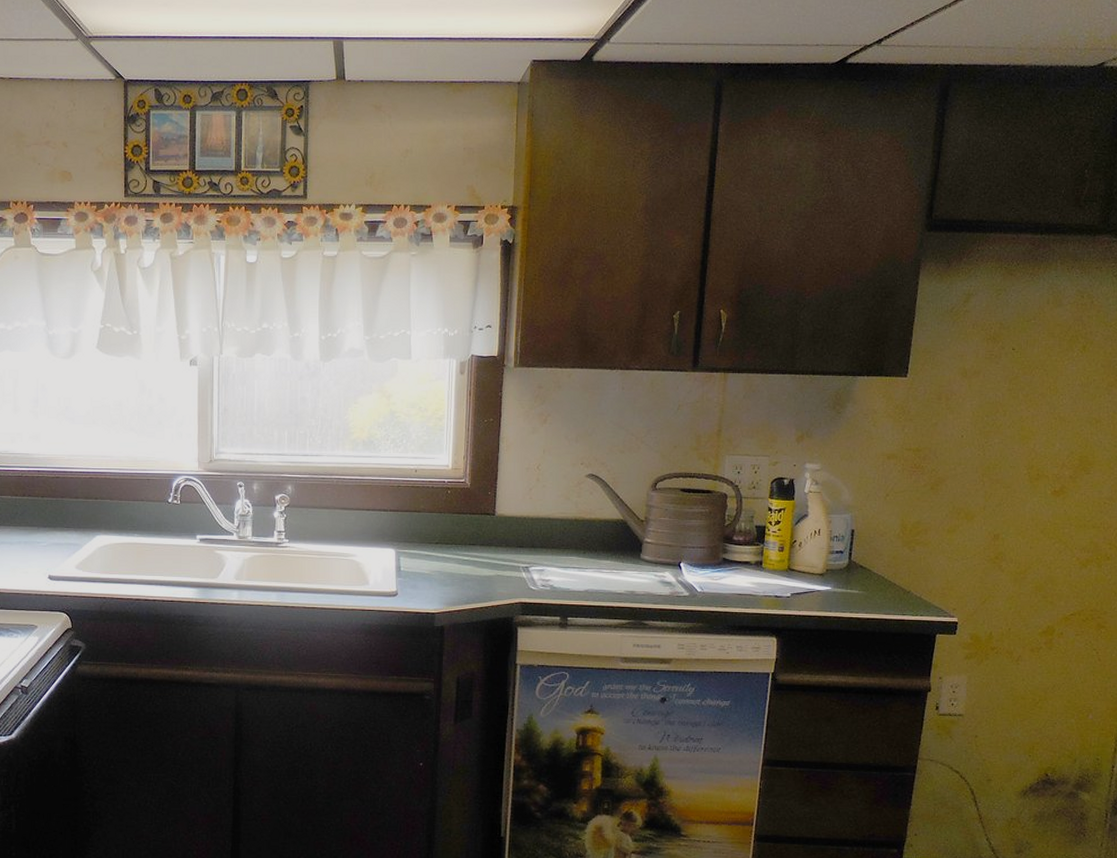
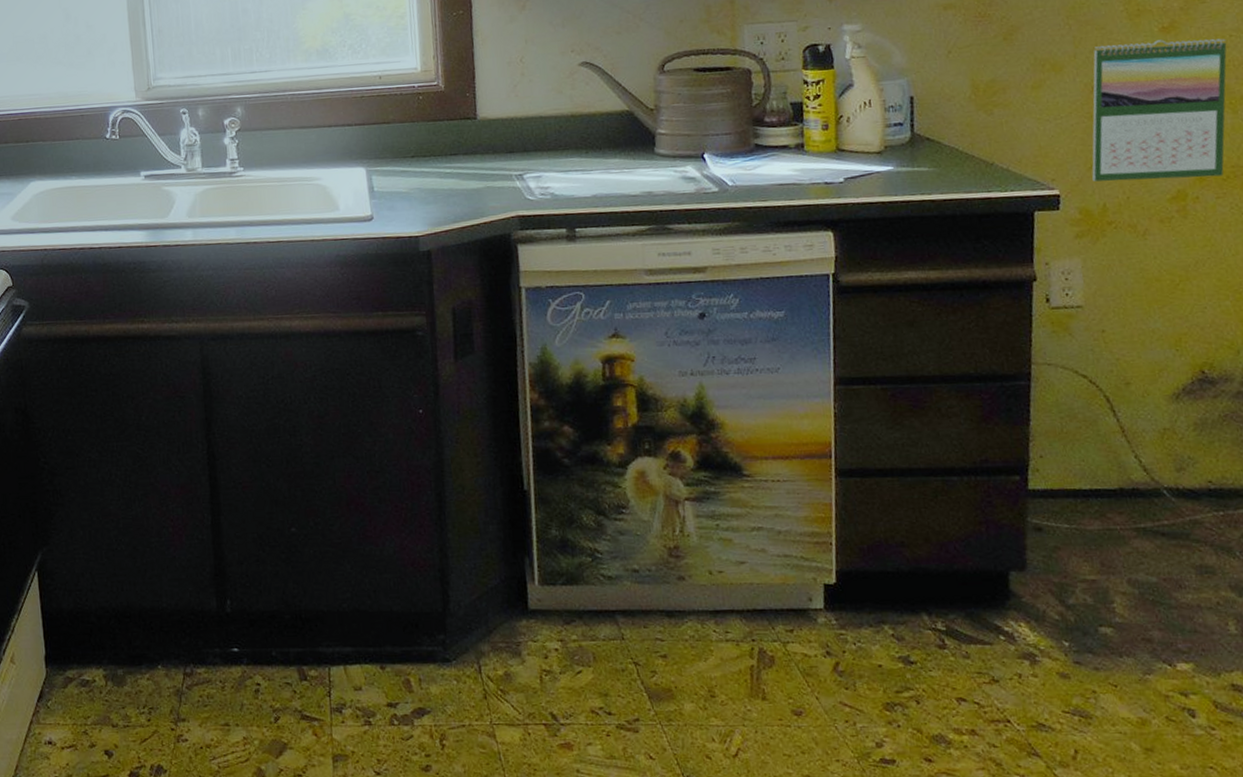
calendar: none [985,501,1101,617] -> present [1092,38,1227,182]

